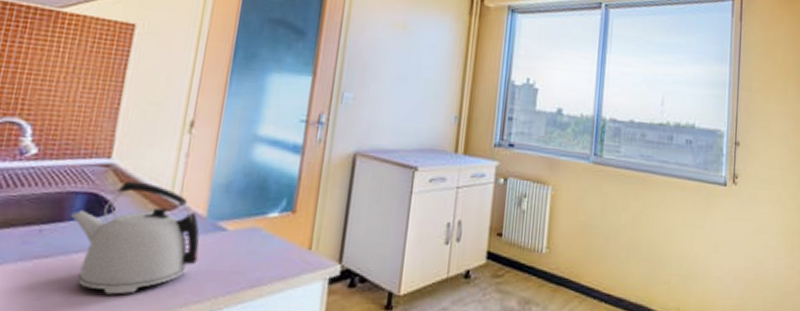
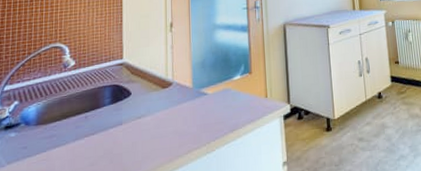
kettle: present [71,180,200,295] -> none [104,71,193,154]

